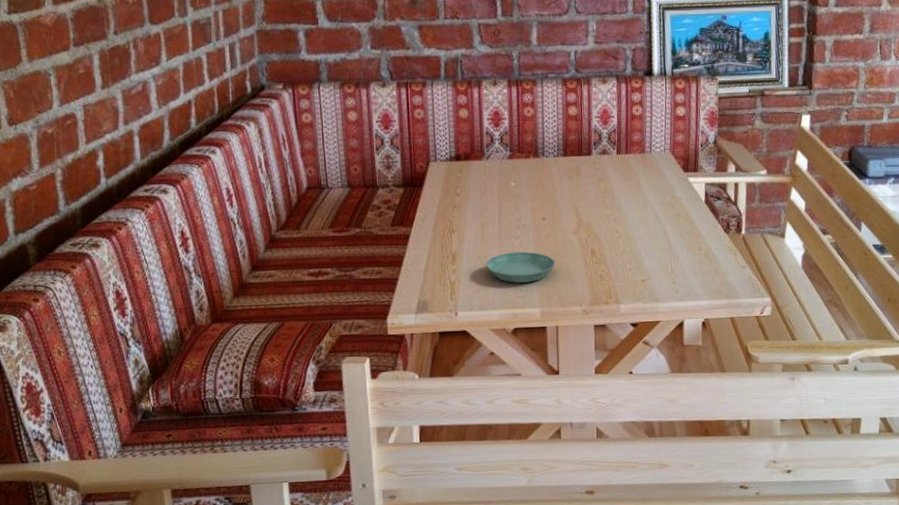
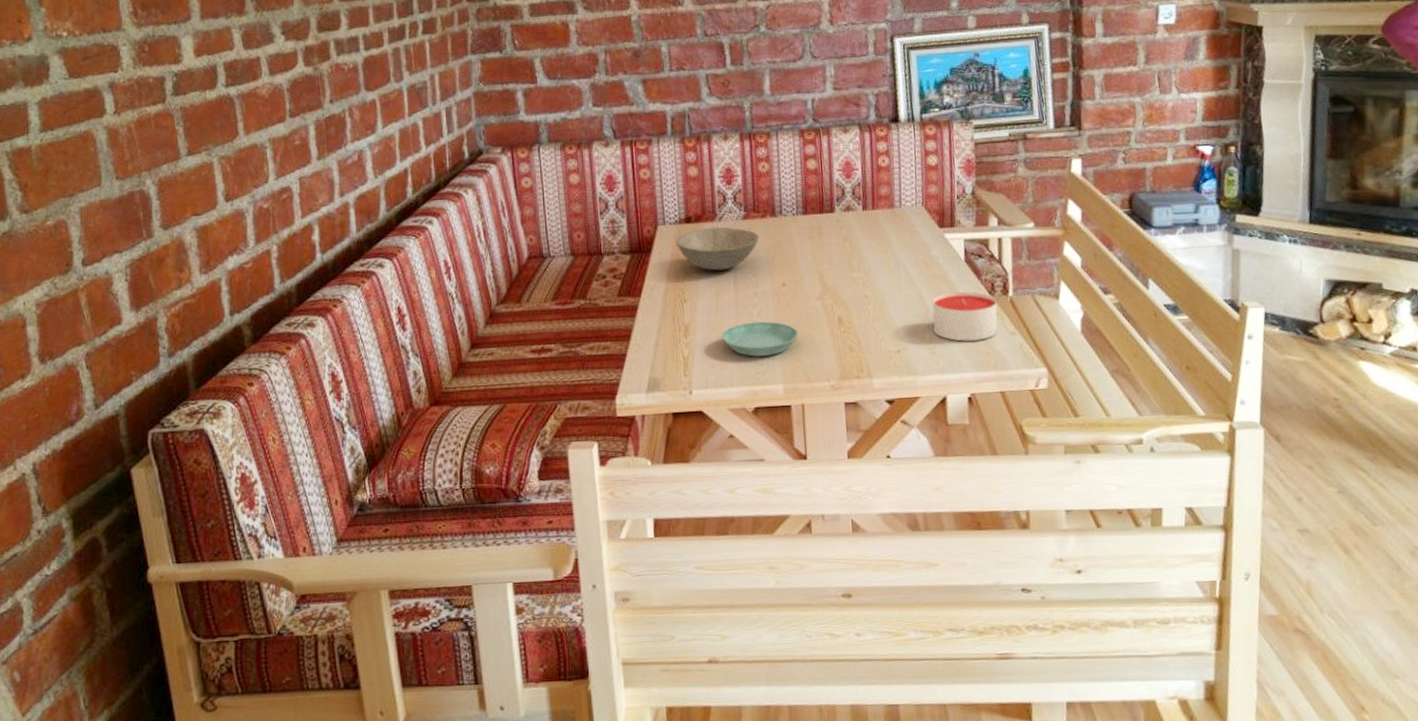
soup bowl: none [446,165,523,205] -> present [675,226,760,271]
candle: none [675,229,731,273] -> present [932,291,998,342]

